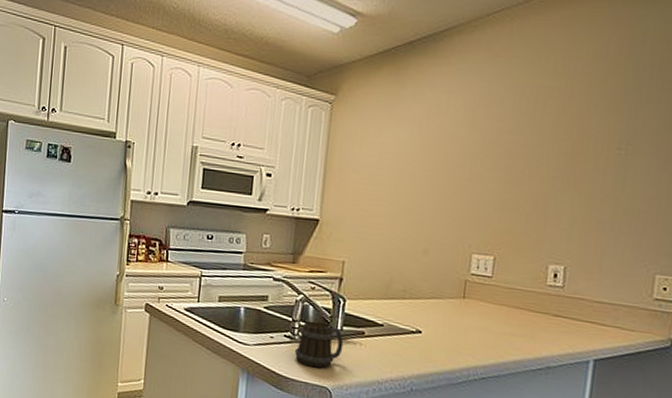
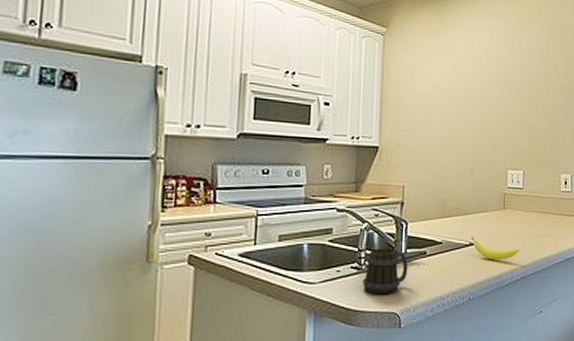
banana: none [419,324,482,355] -> present [472,237,520,260]

